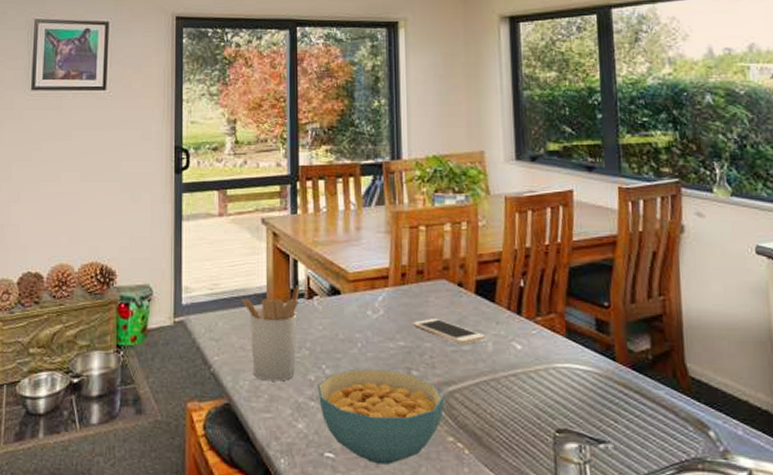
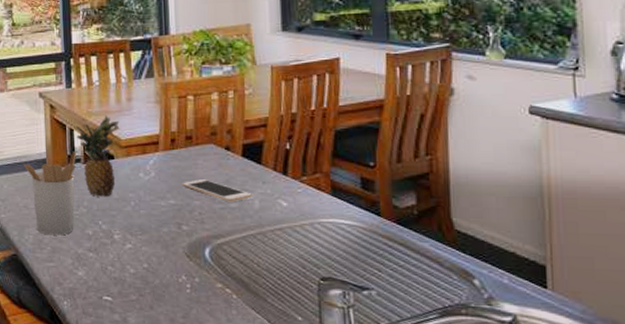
fruit: none [299,244,348,337] -> present [75,114,120,197]
cereal bowl: present [317,369,444,465] -> none [95,224,213,307]

